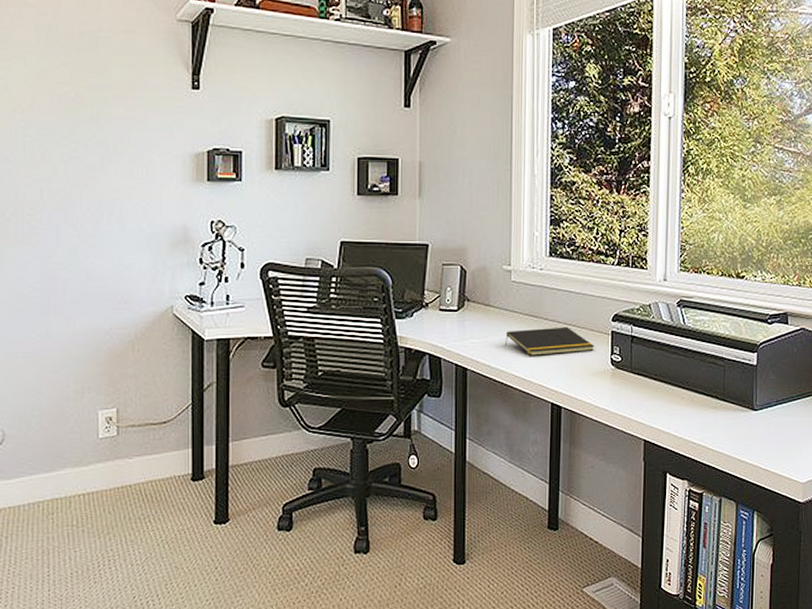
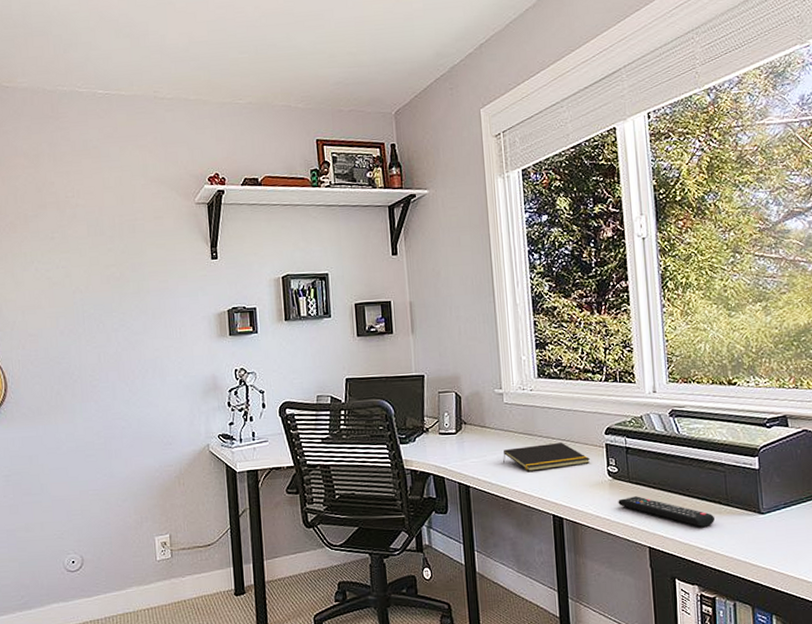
remote control: none [618,387,710,422] -> present [618,496,715,528]

